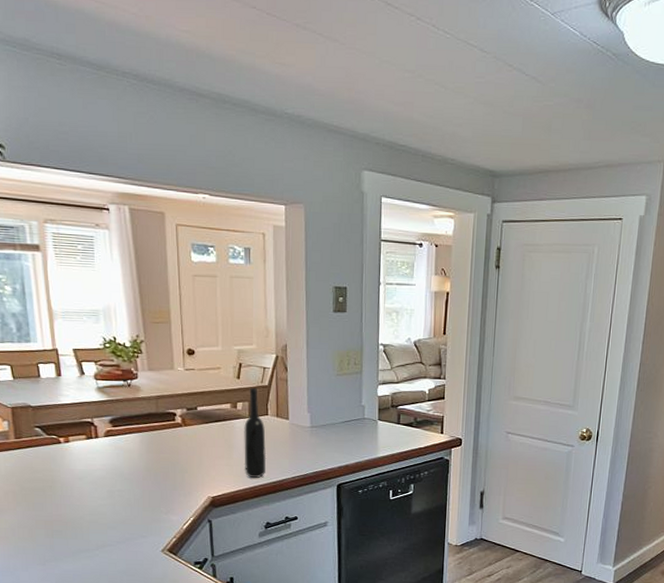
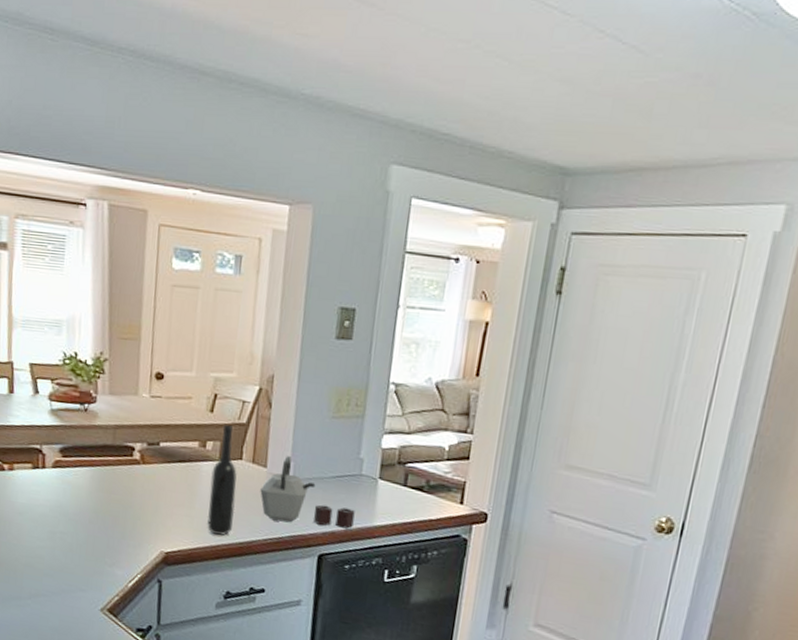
kettle: none [285,409,362,462] -> present [260,456,355,529]

